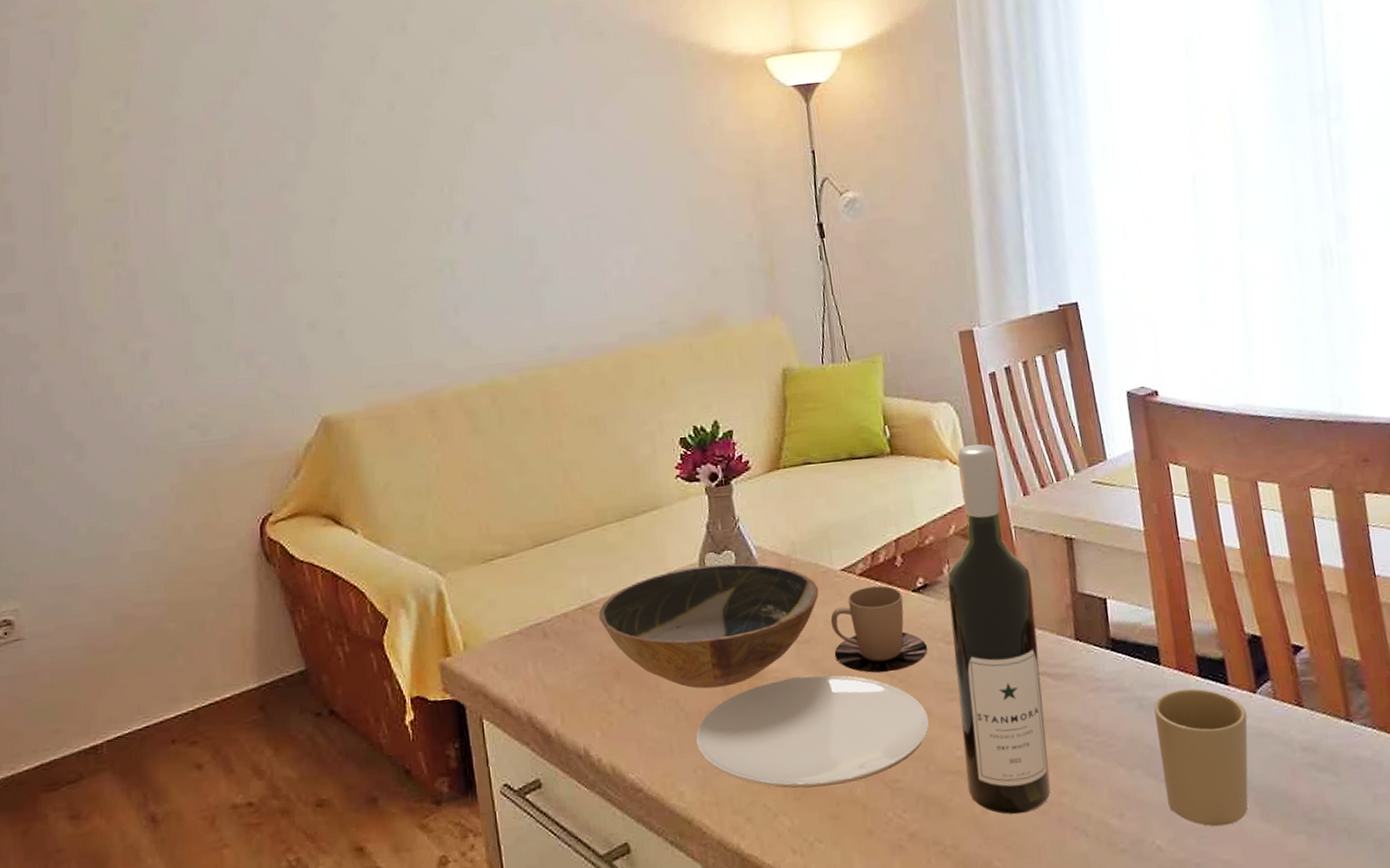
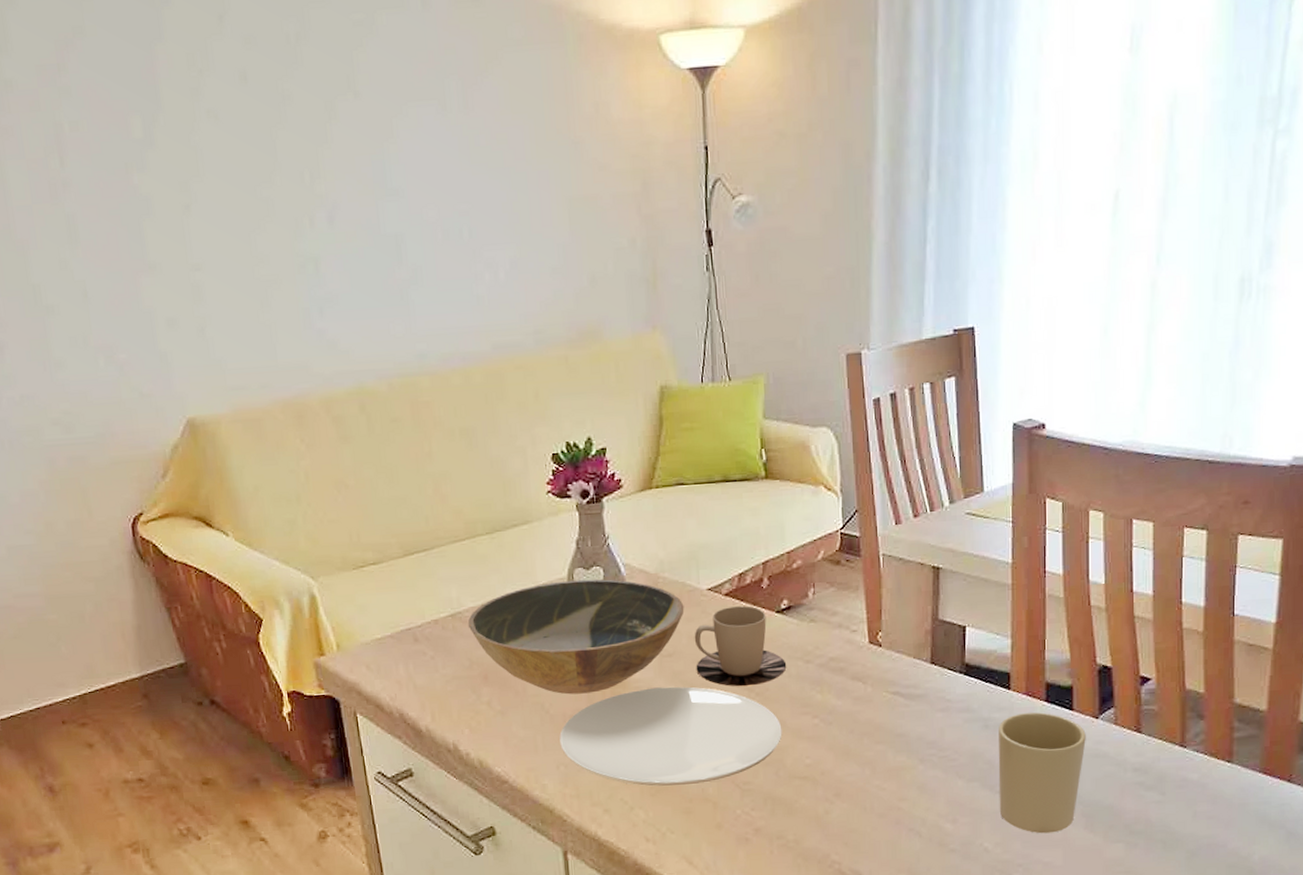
bottle: present [947,443,1051,815] -> none [811,471,895,816]

